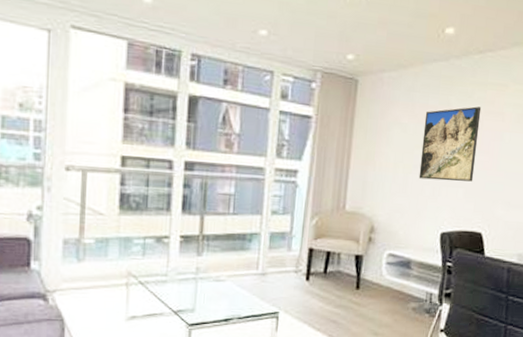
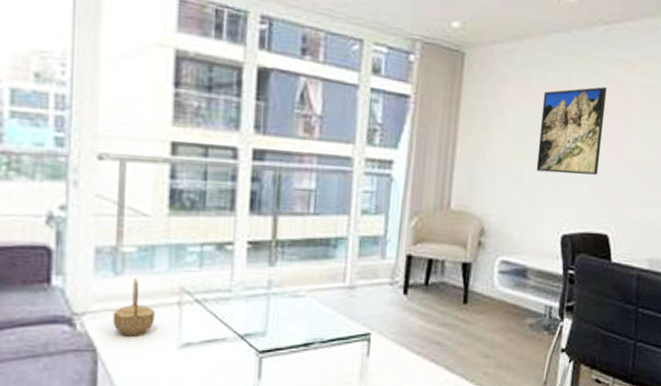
basket: none [76,264,109,310] -> present [113,278,155,337]

